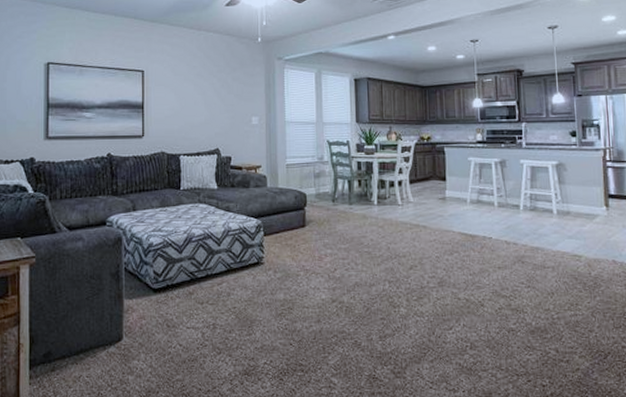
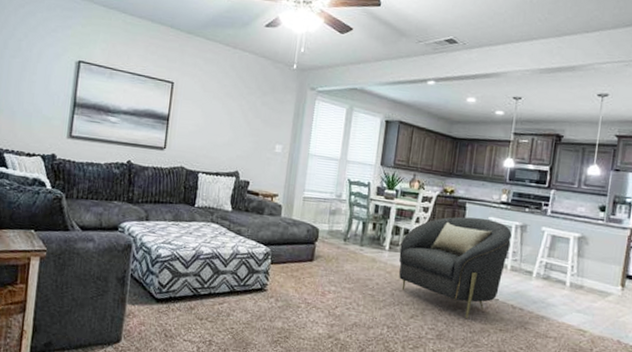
armchair: none [388,159,494,261] -> present [399,216,512,319]

